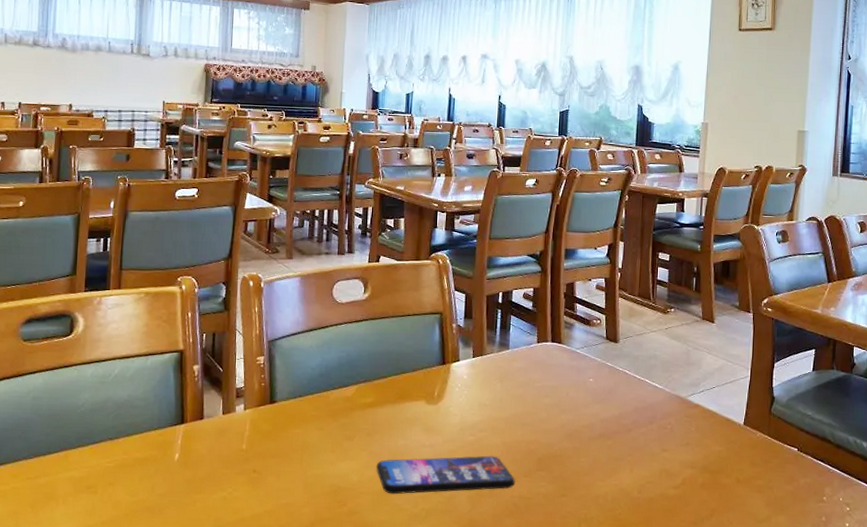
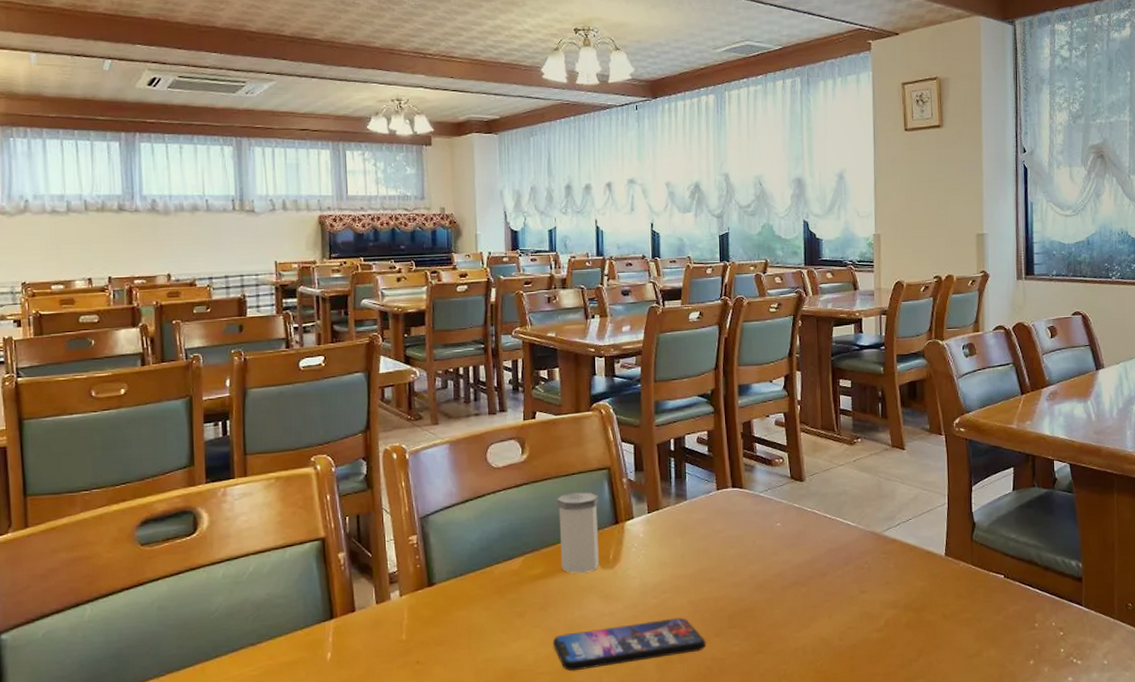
salt shaker: none [390,332,429,407] -> present [557,492,599,574]

